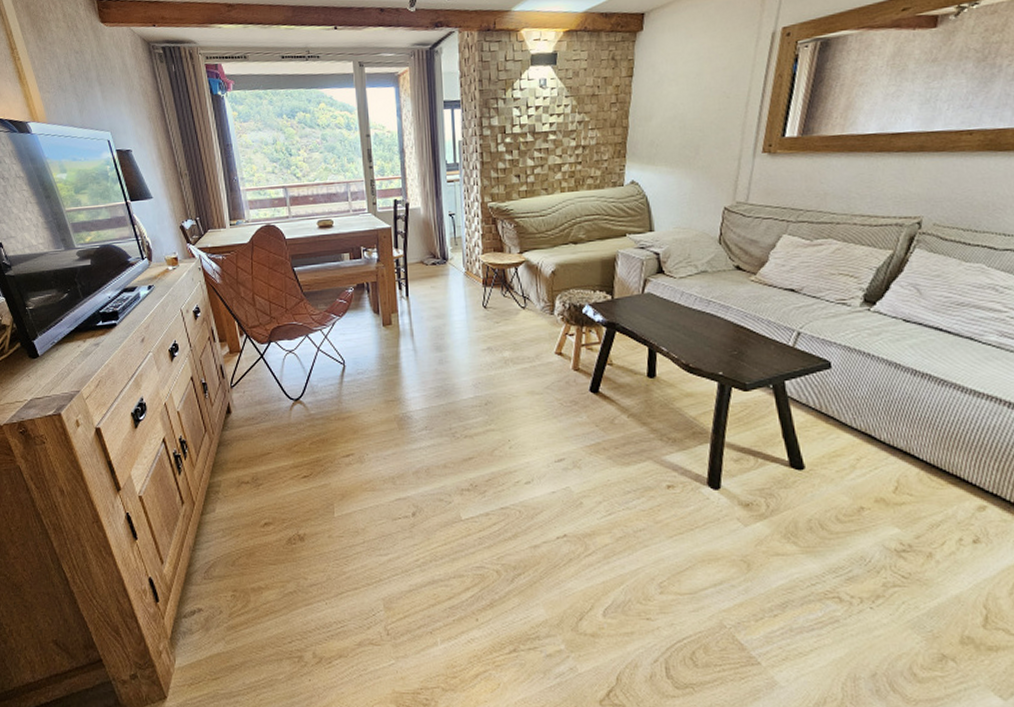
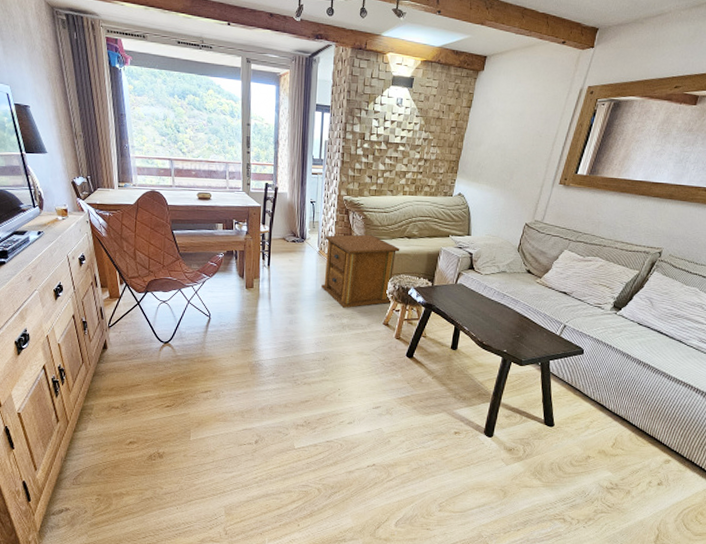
side table: none [471,245,565,339] -> present [321,234,400,309]

